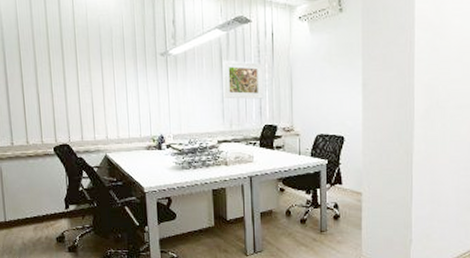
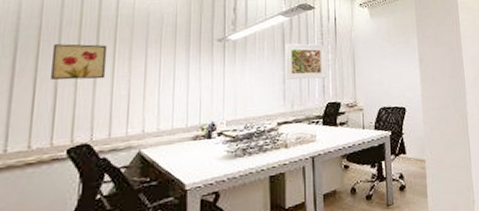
wall art: none [30,53,73,88] -> present [51,44,108,80]

